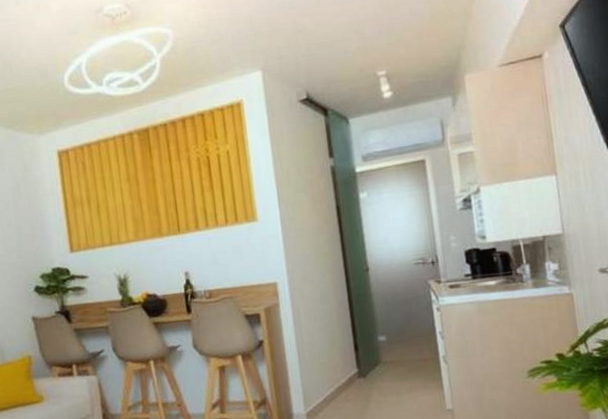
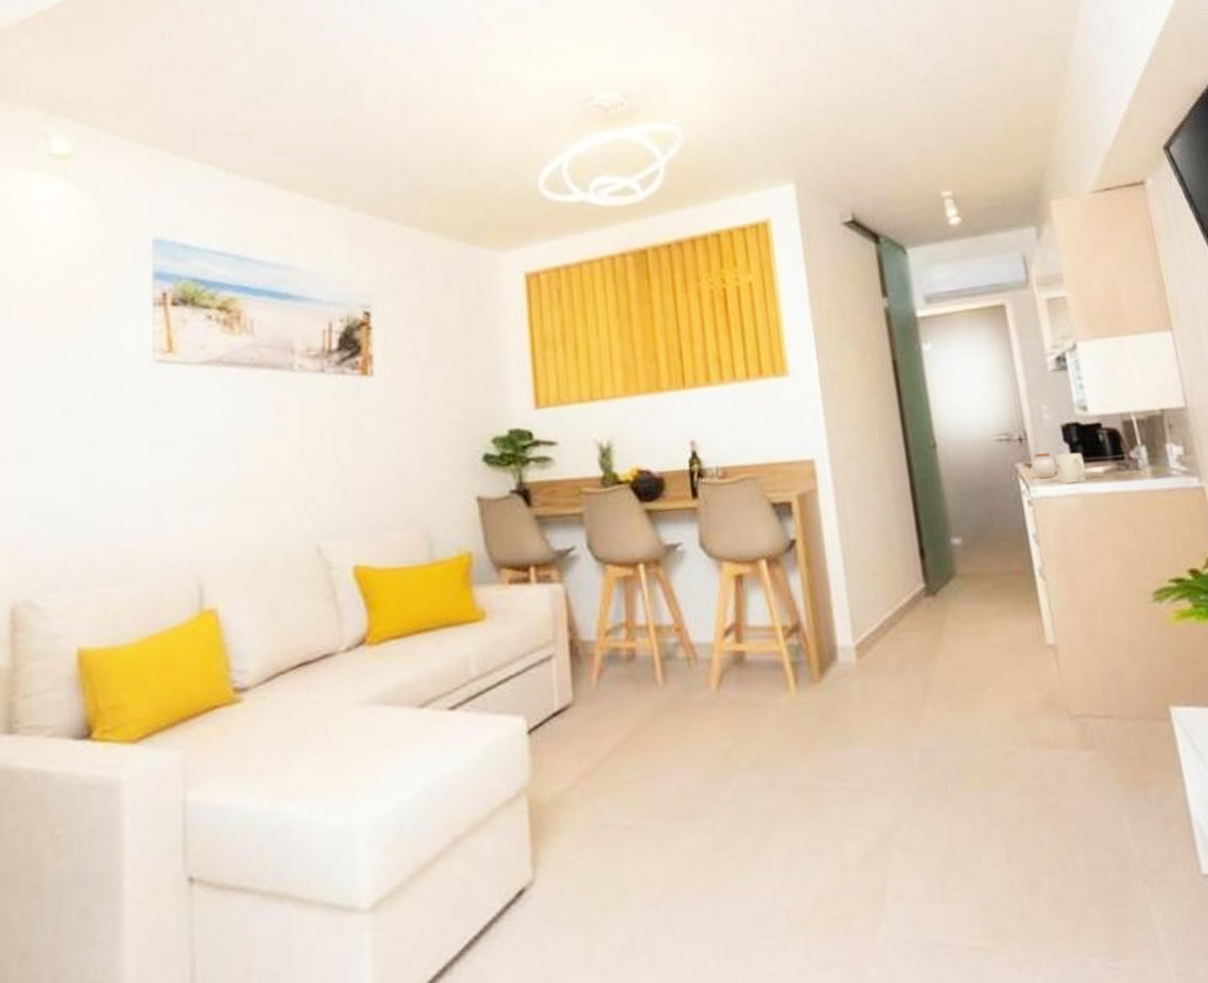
jar: none [440,272,461,291] -> present [1031,453,1058,479]
mug: none [458,270,483,295] -> present [1054,452,1087,485]

